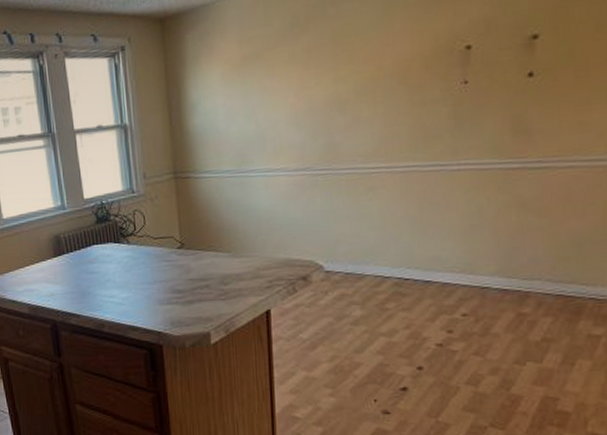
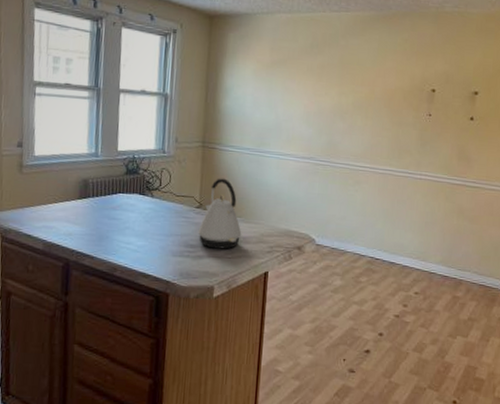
kettle: none [183,210,234,291] -> present [198,178,242,249]

